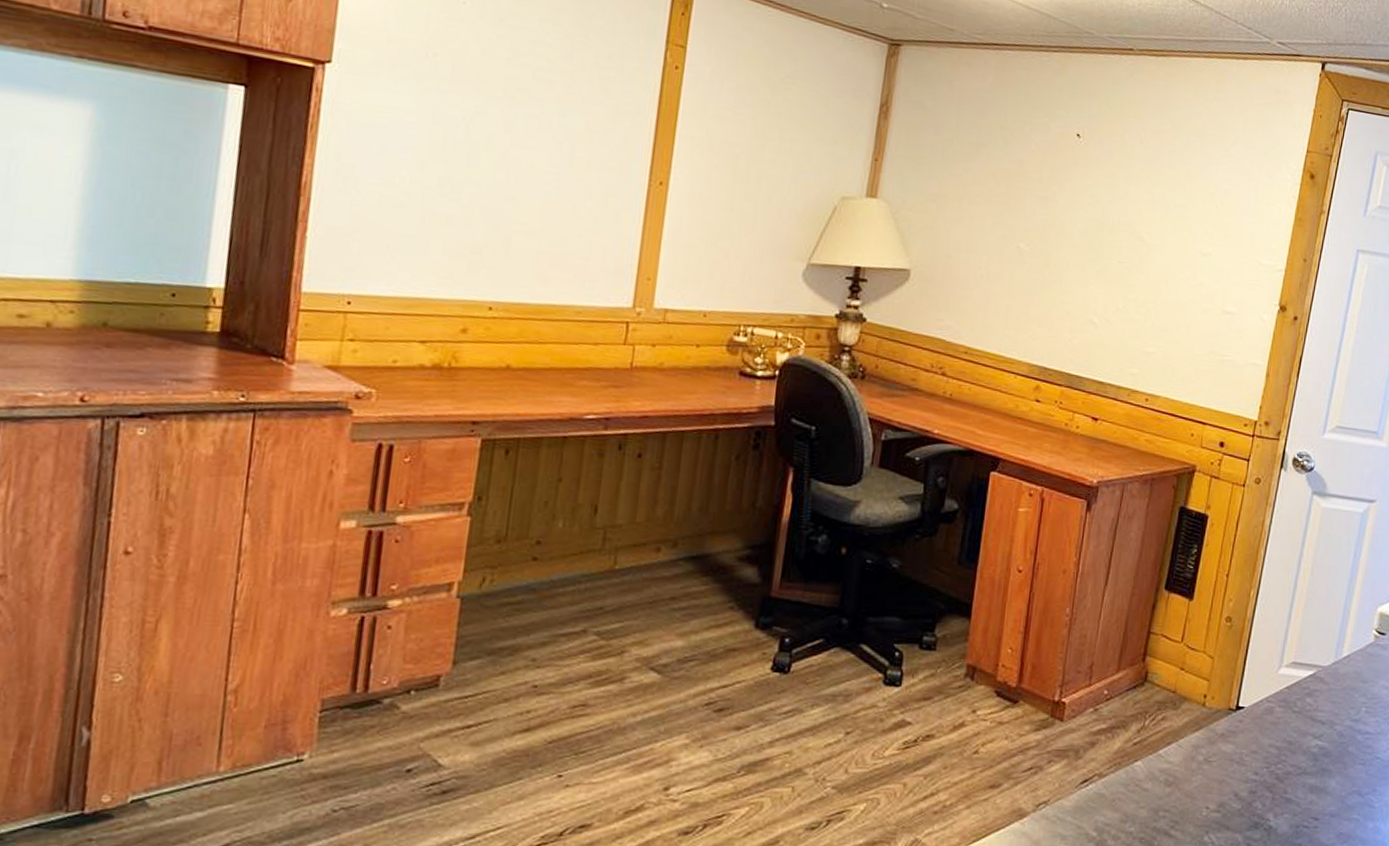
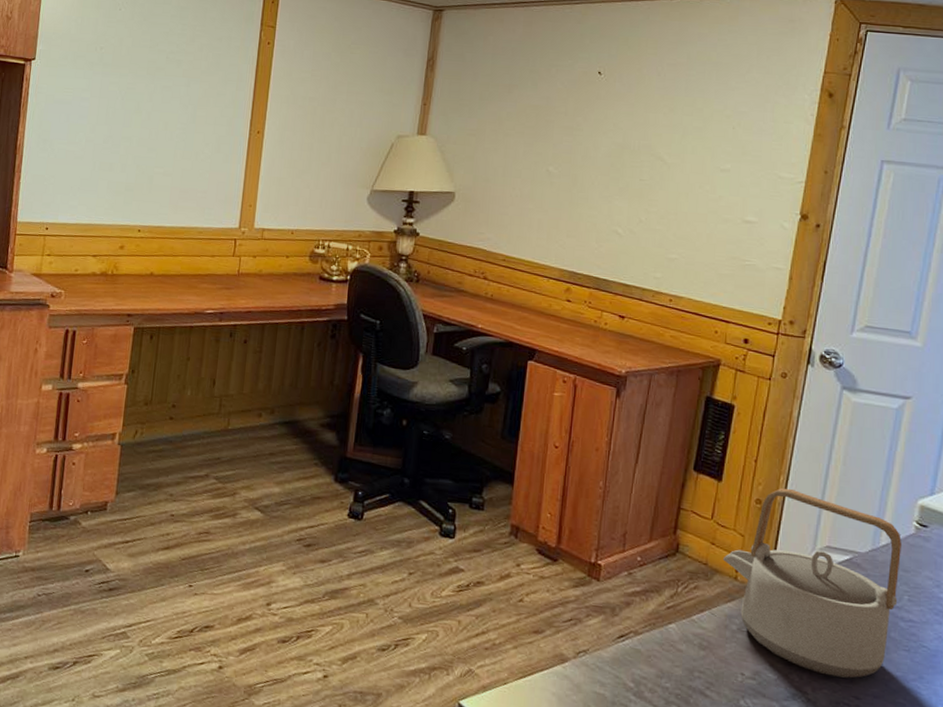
teapot: none [1192,604,1362,799] -> present [723,488,903,678]

